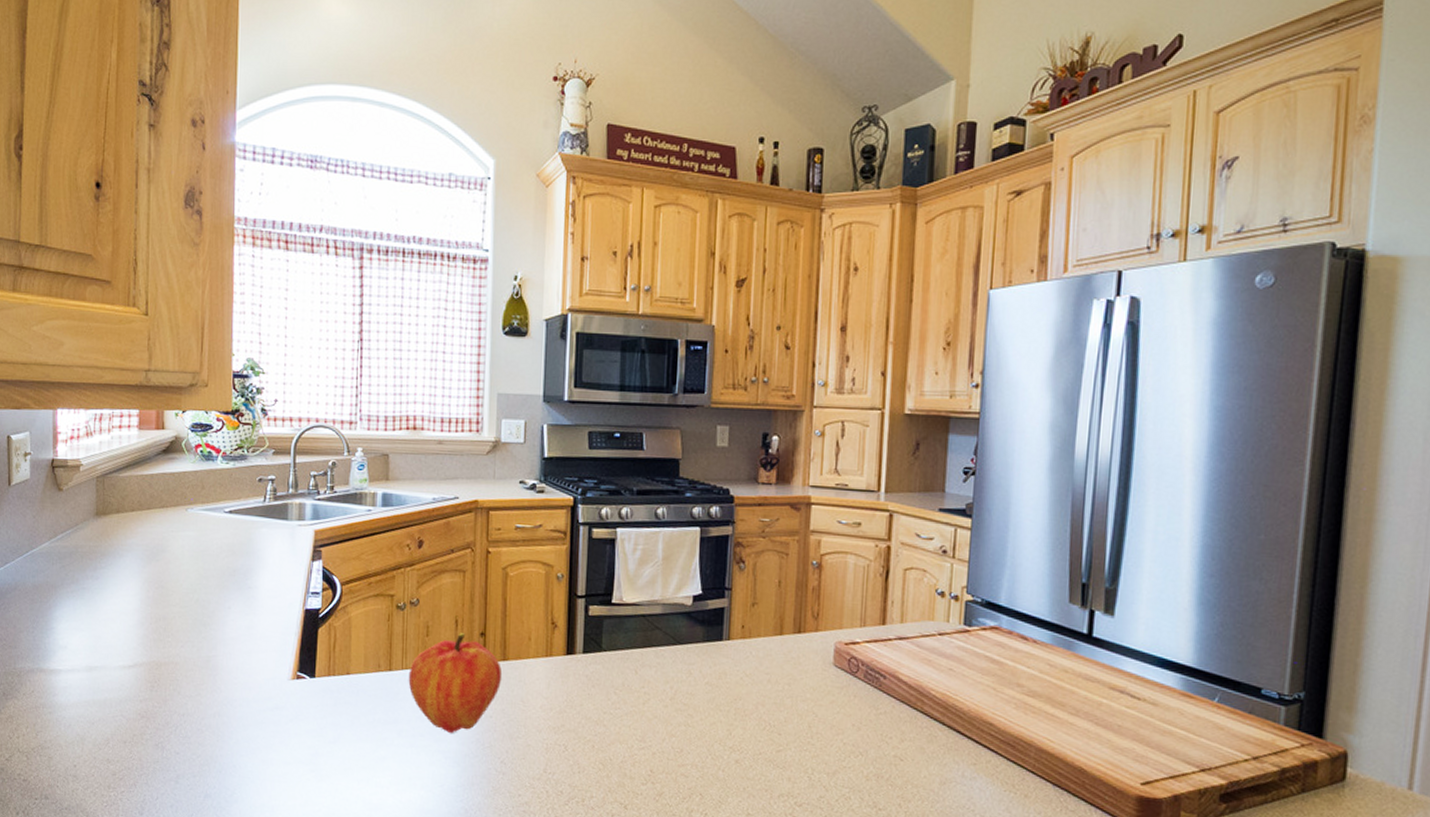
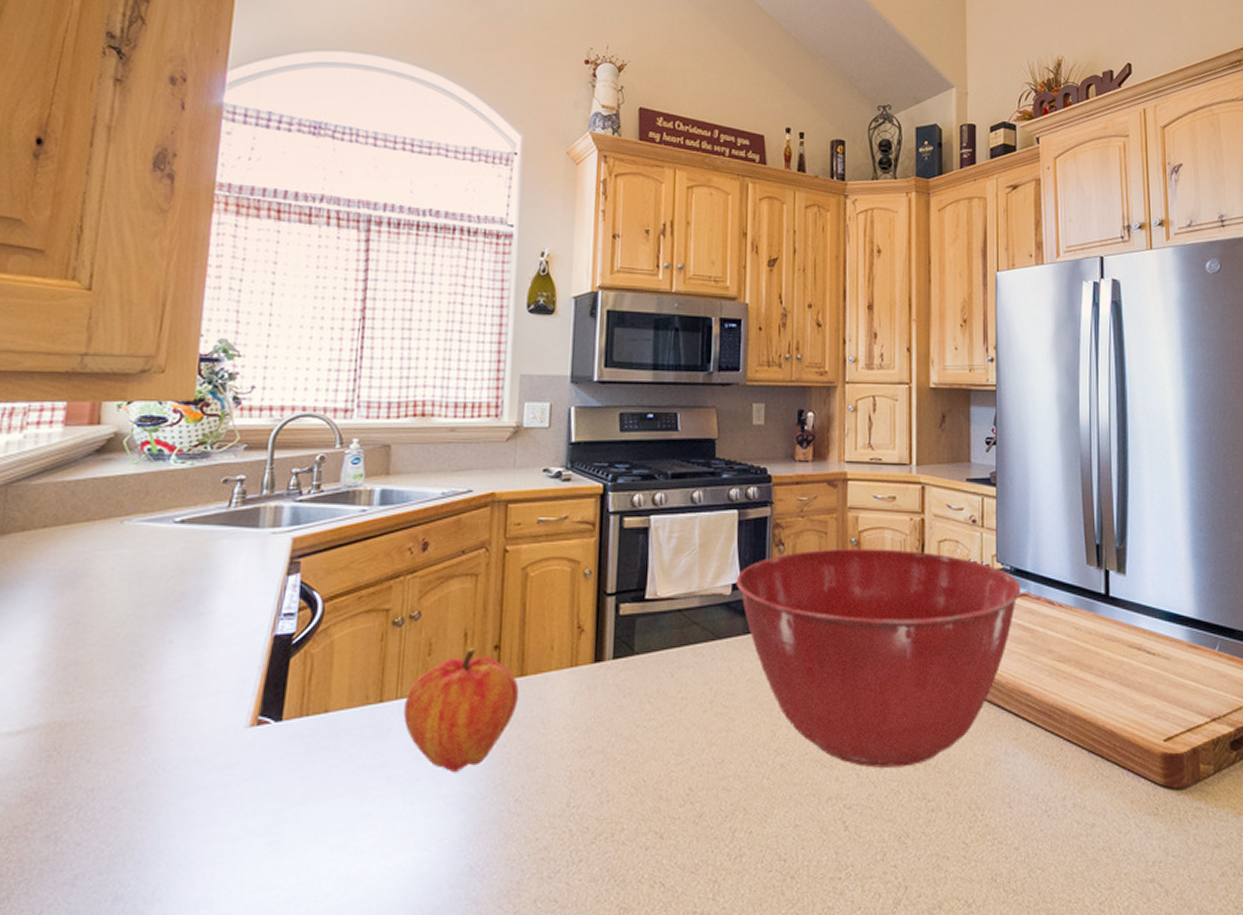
mixing bowl: none [697,569,992,777] -> present [736,548,1021,768]

